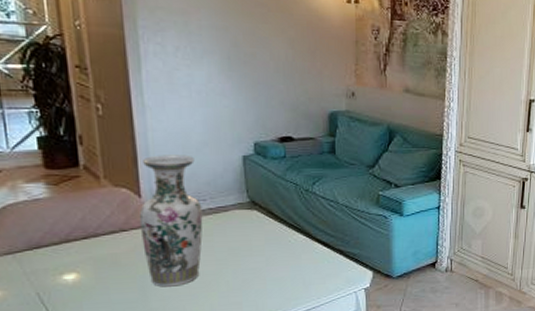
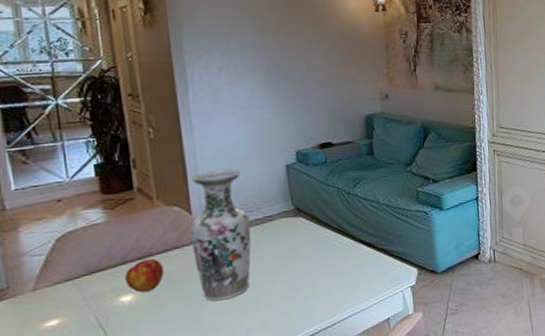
apple: none [69,239,110,272] -> present [125,258,164,292]

